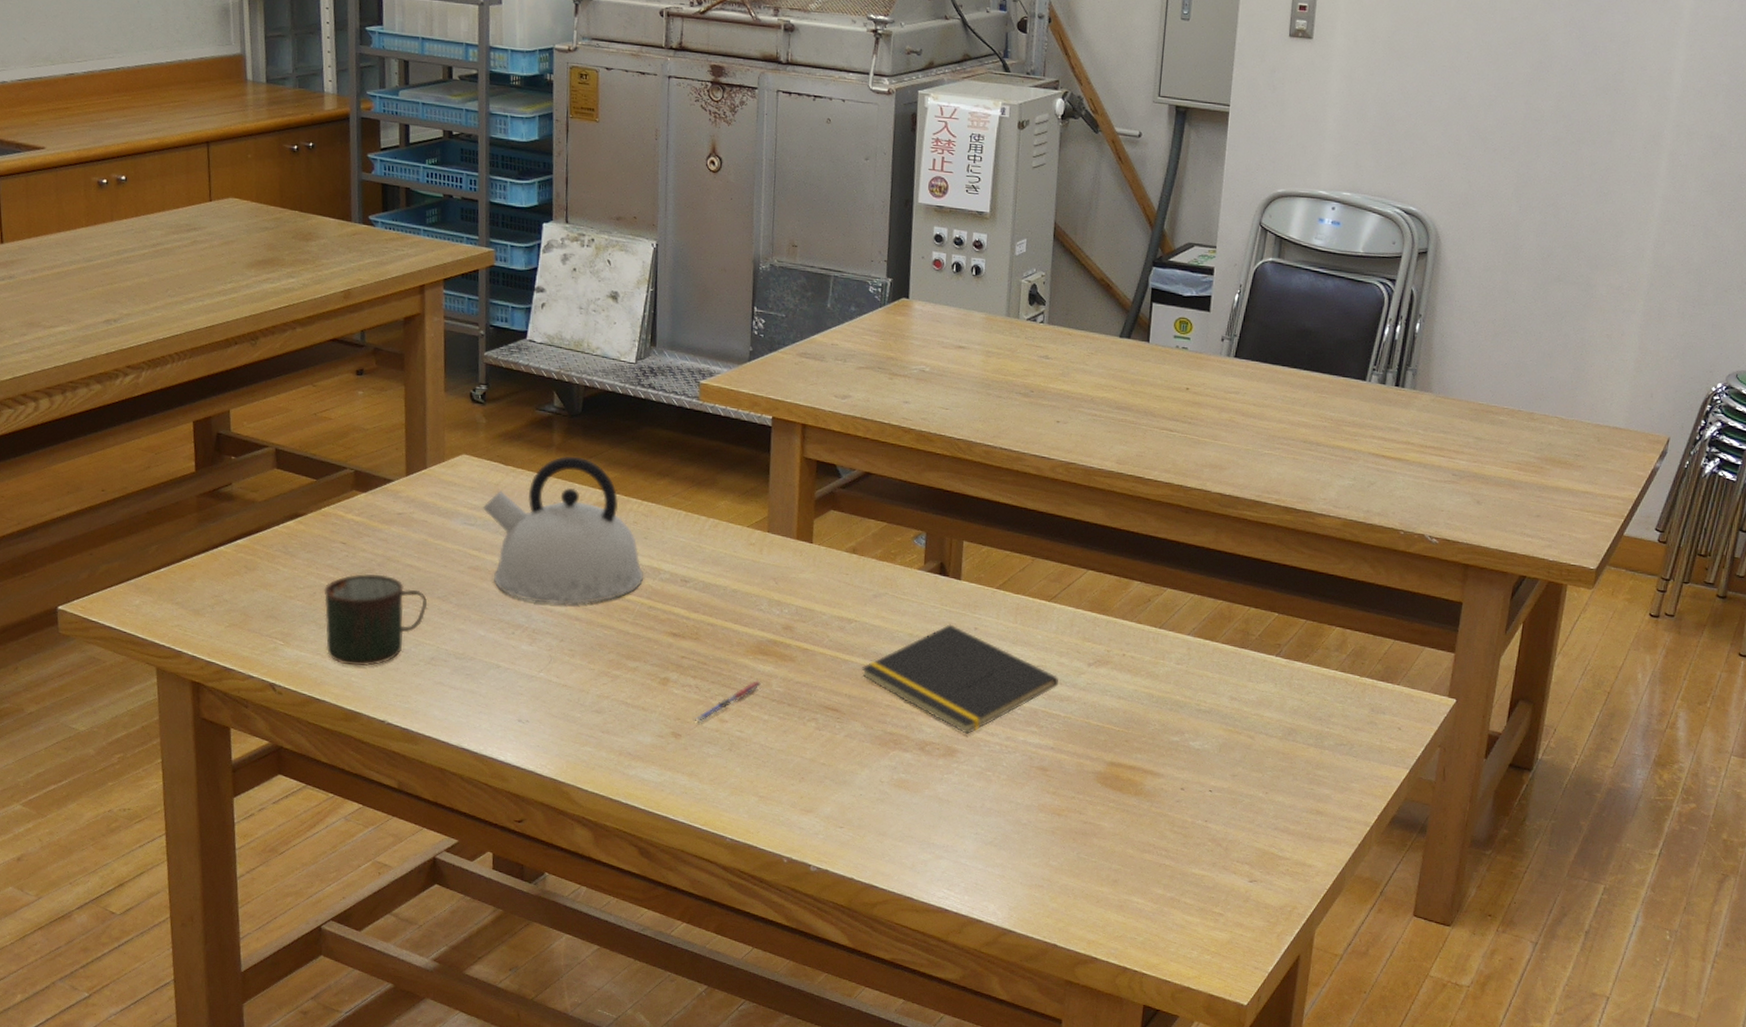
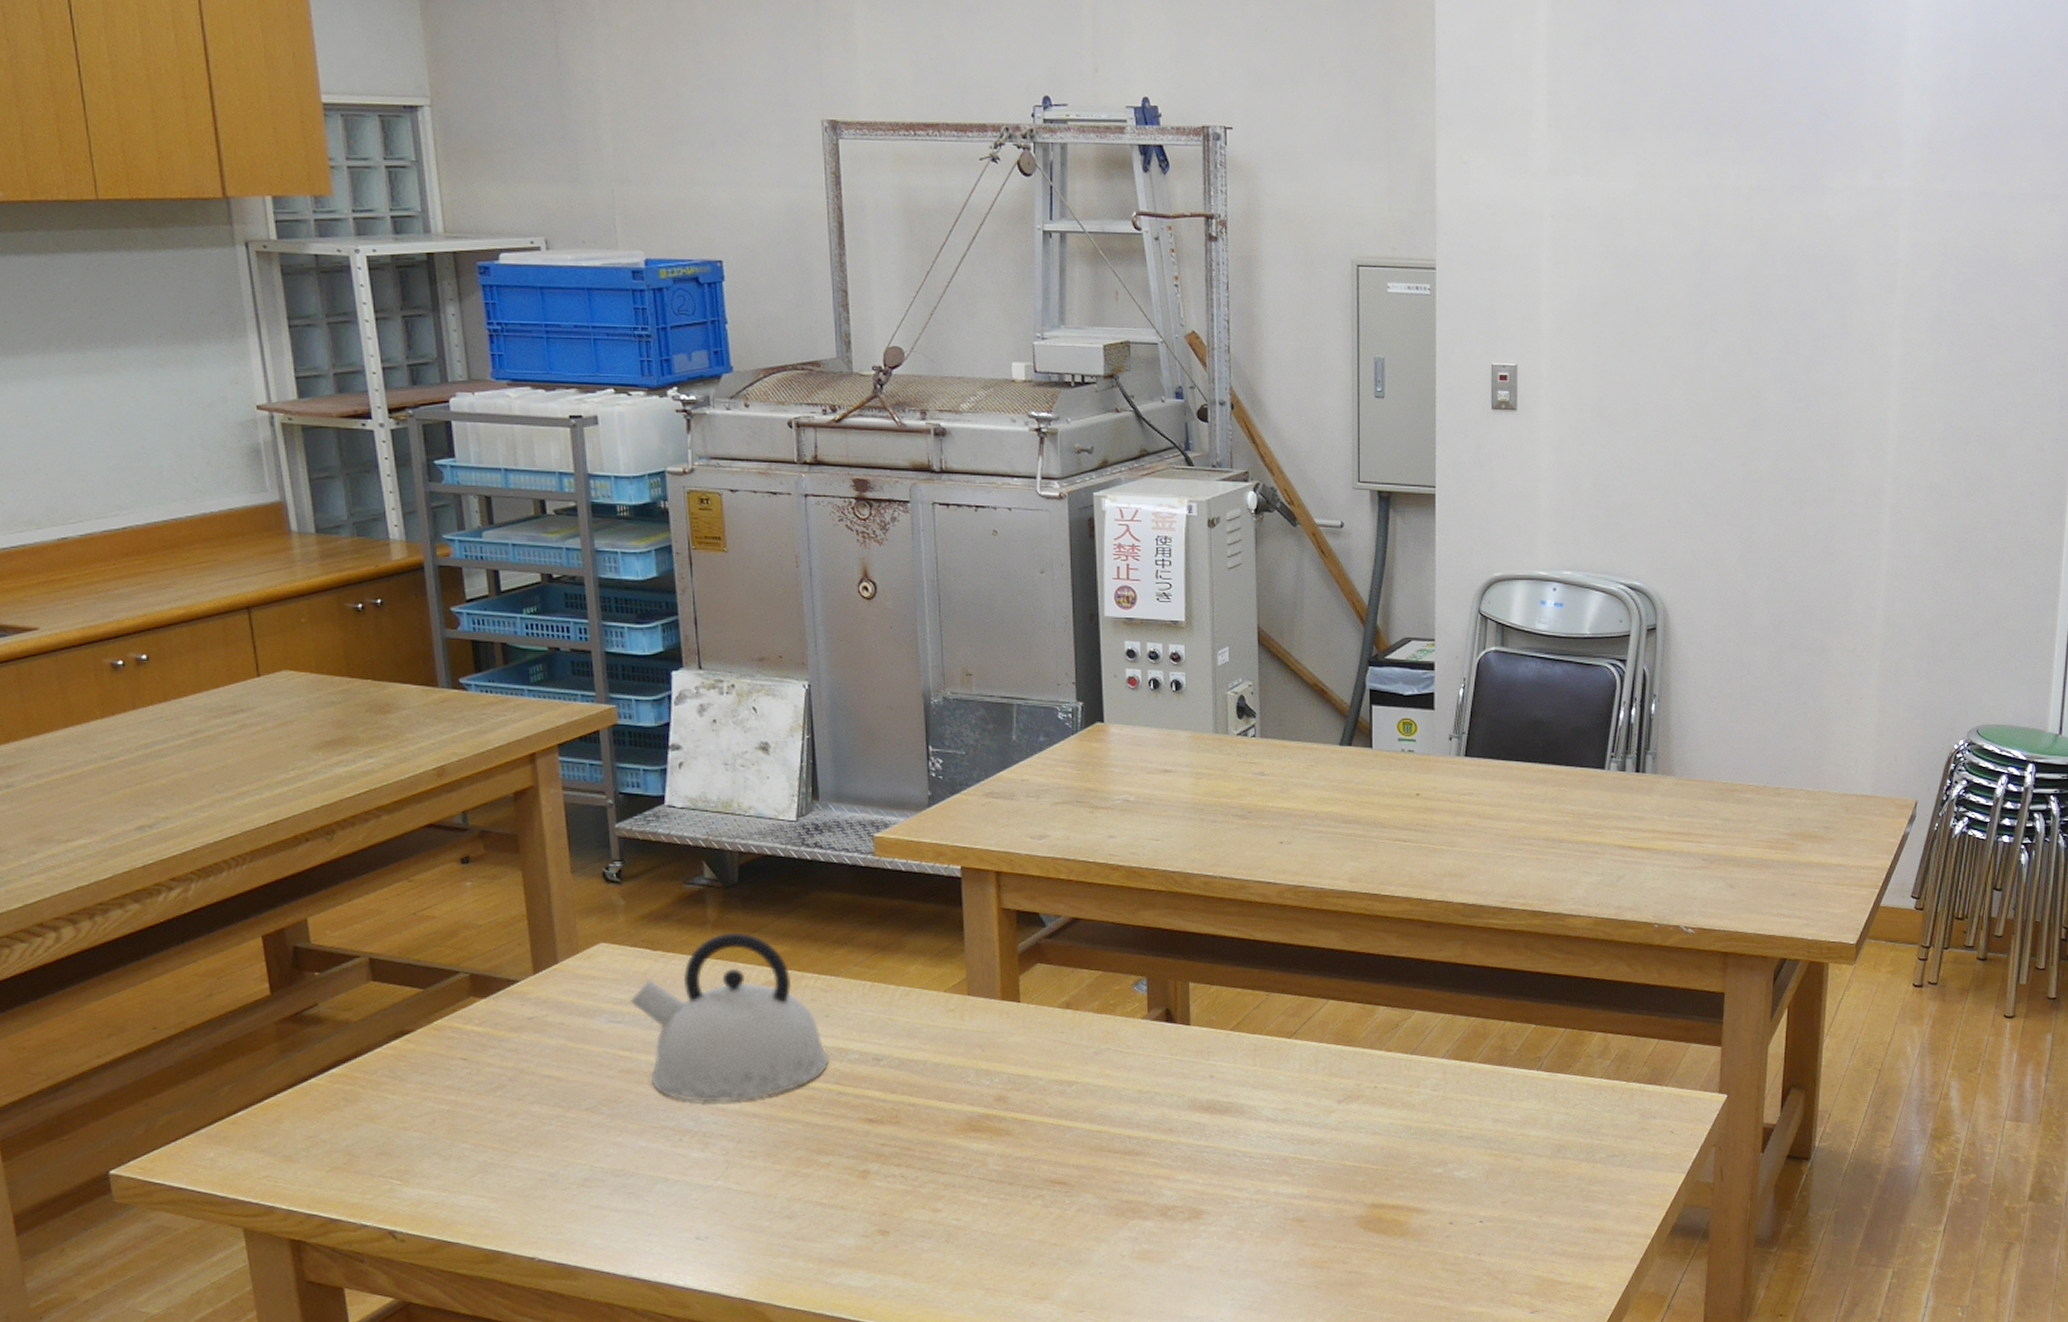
mug: present [324,574,428,666] -> none [445,1090,574,1199]
pen: present [692,680,761,723] -> none [901,1161,976,1216]
notepad: present [861,624,1060,734] -> none [1088,1075,1308,1193]

